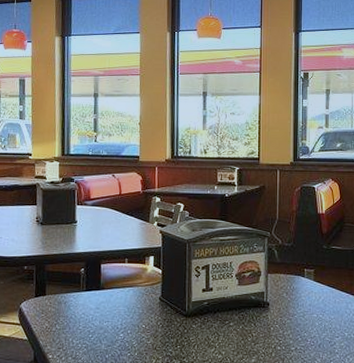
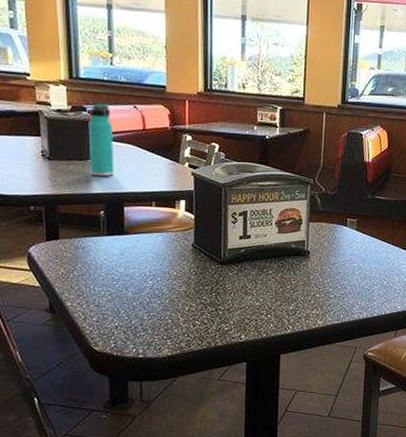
thermos bottle: none [74,174,95,238] -> present [88,103,115,177]

